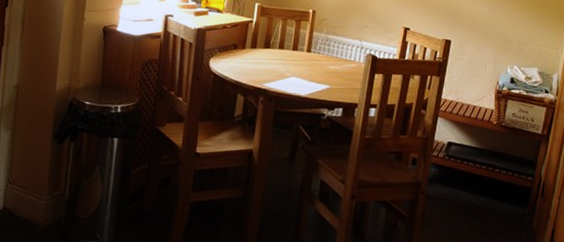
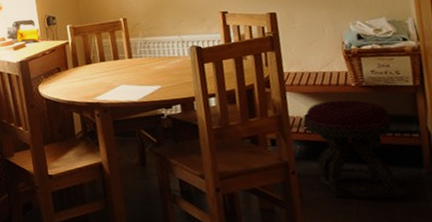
stool: none [444,133,515,230] -> present [305,100,397,199]

